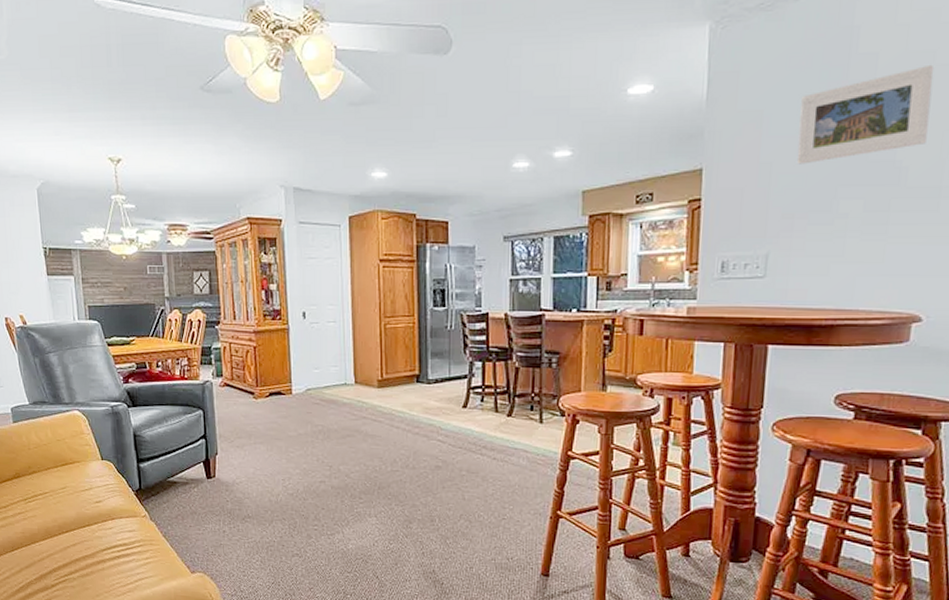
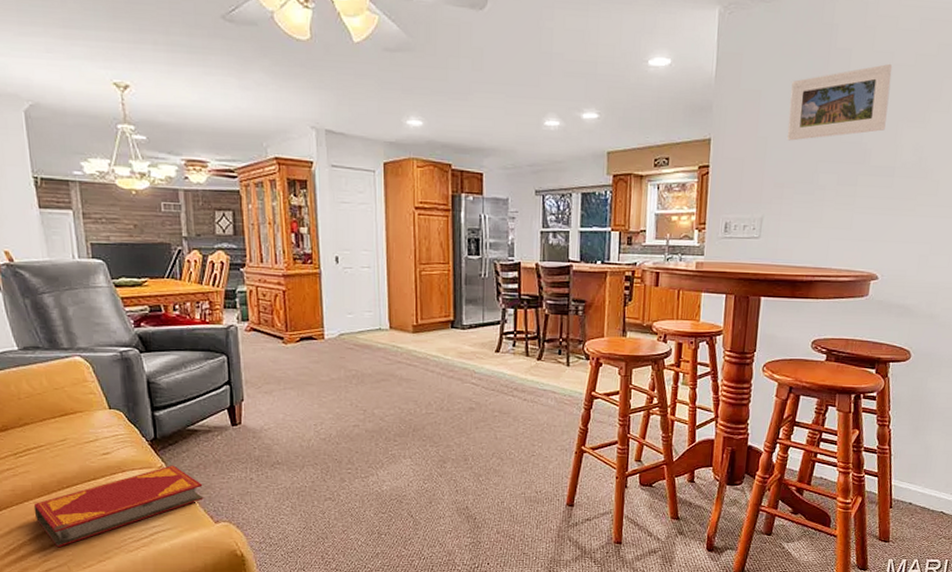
hardback book: none [39,515,181,589] -> present [33,465,204,548]

